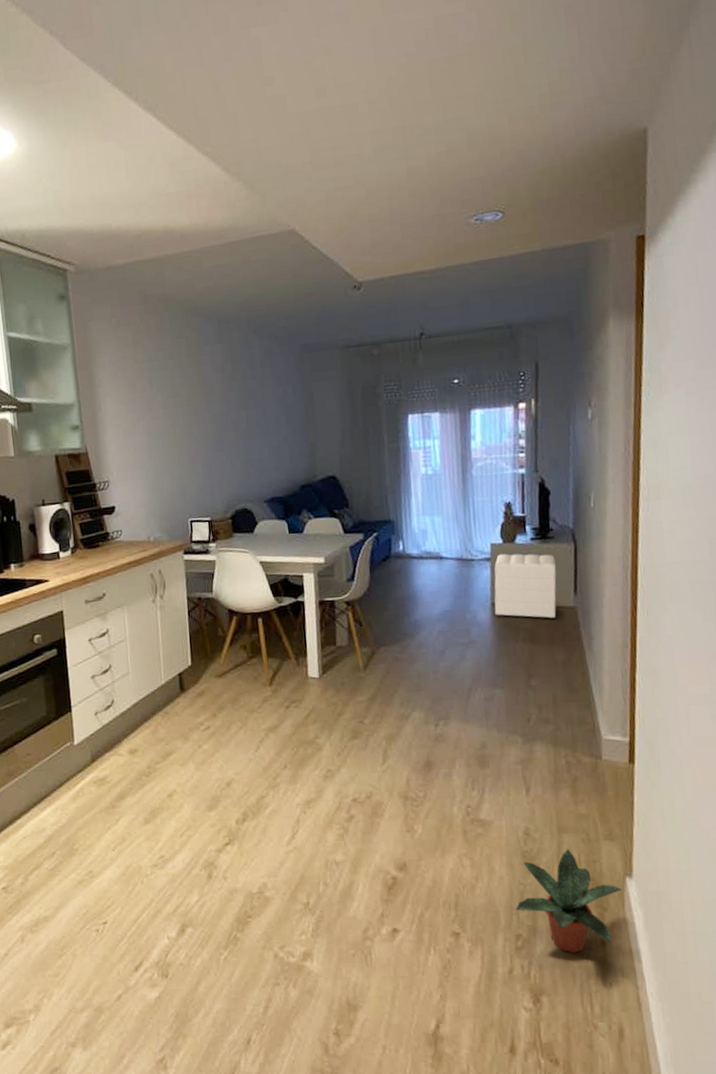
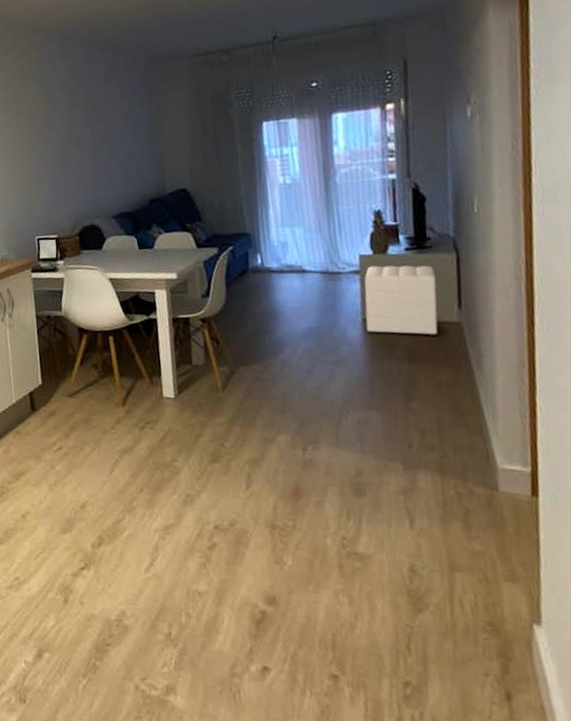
potted plant: present [515,849,622,953] -> none [402,589,529,707]

